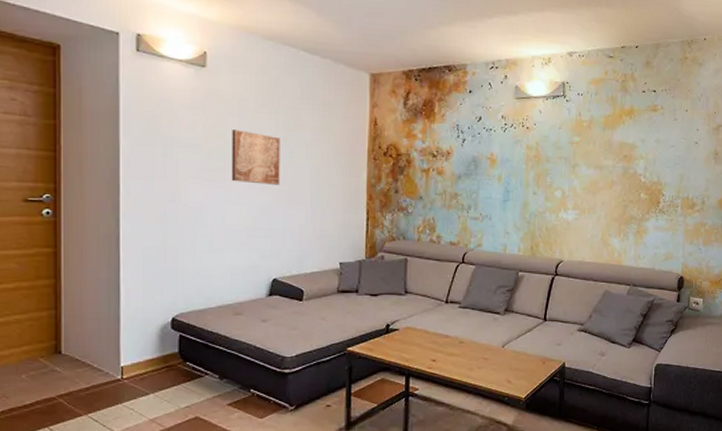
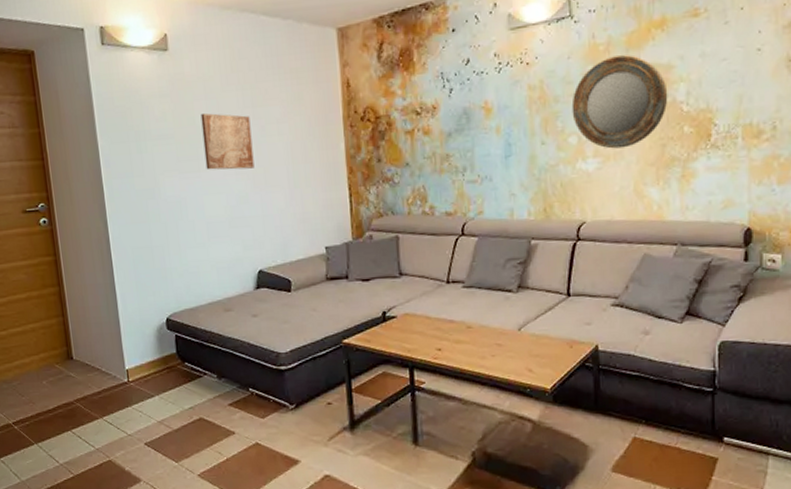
home mirror: none [559,132,631,205] -> present [571,55,668,149]

